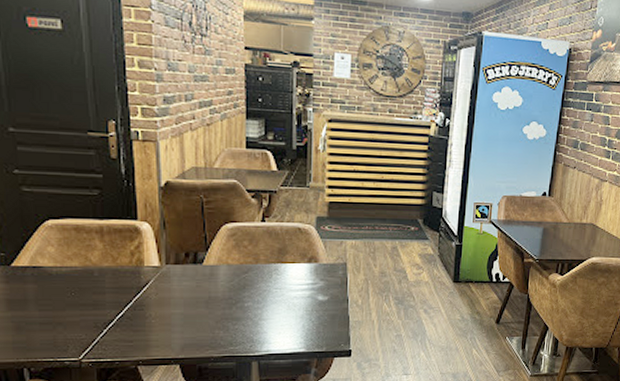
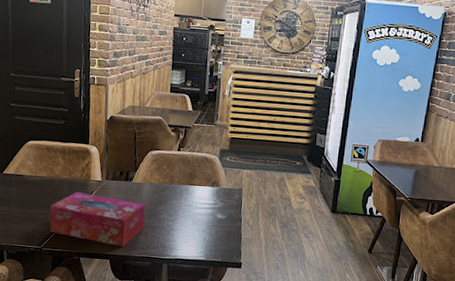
tissue box: none [88,283,224,347] -> present [50,192,146,247]

